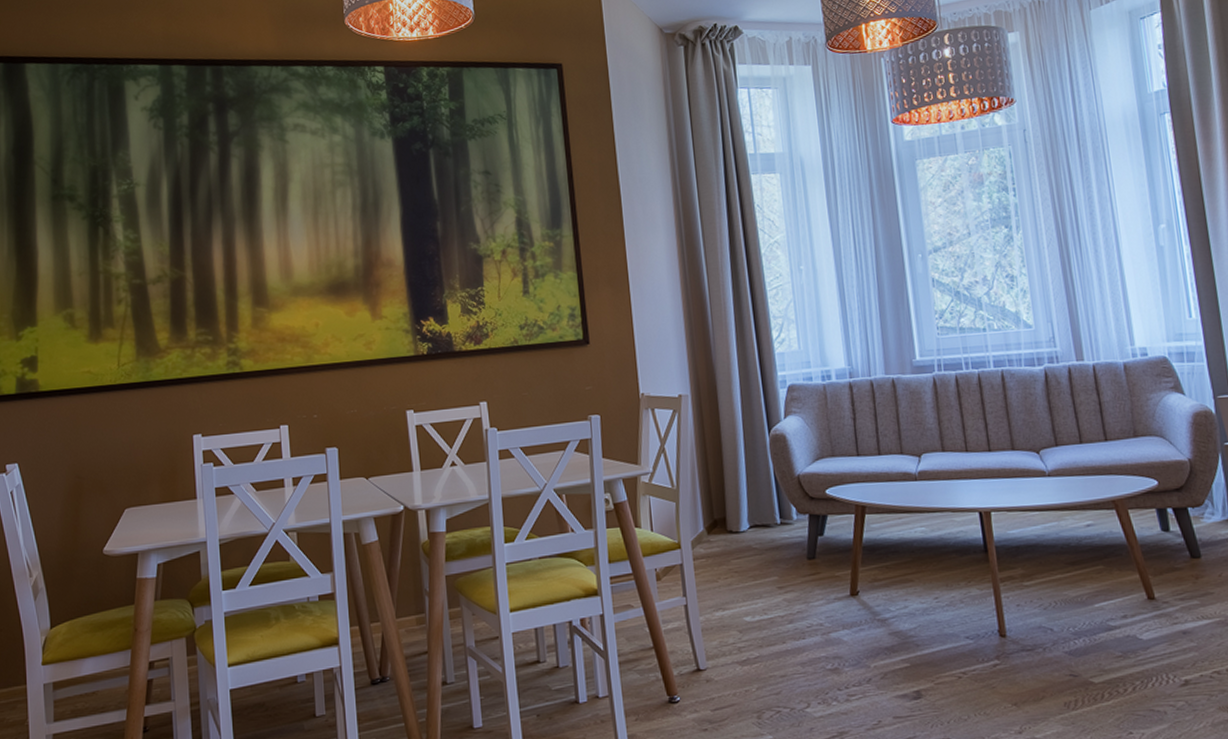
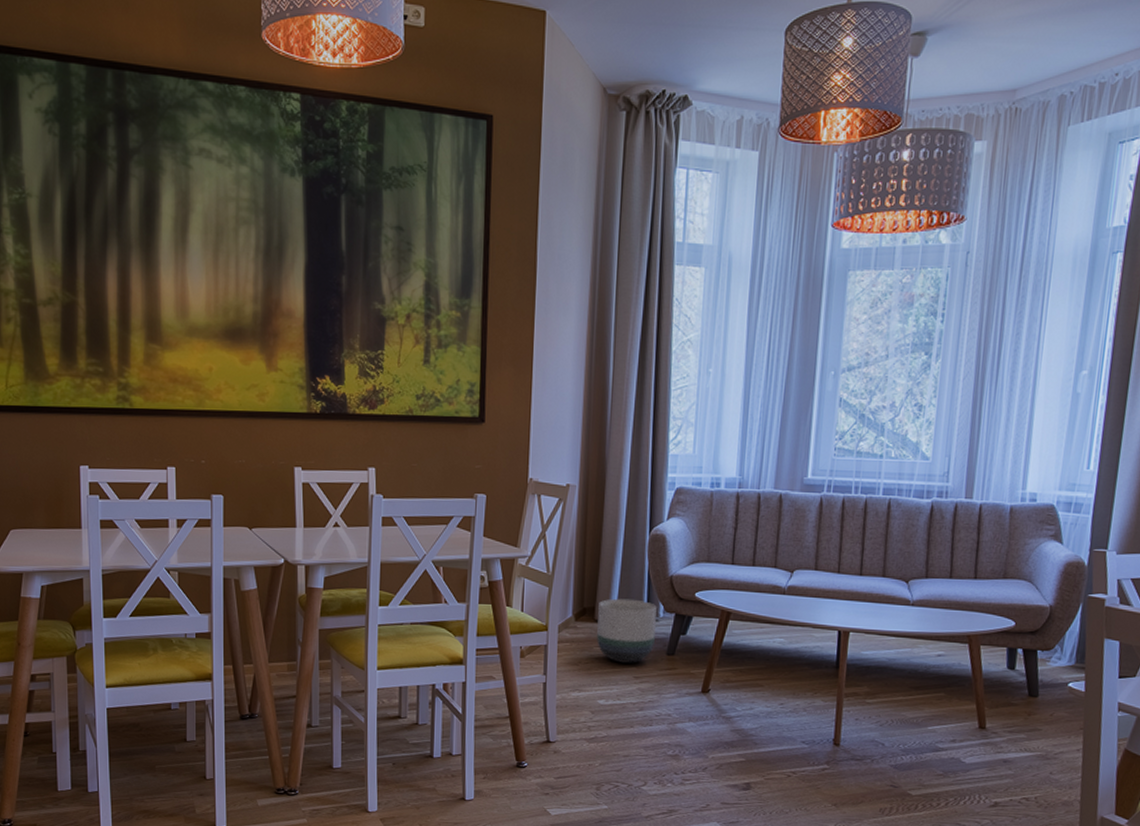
planter: none [729,504,793,574] -> present [597,598,657,663]

